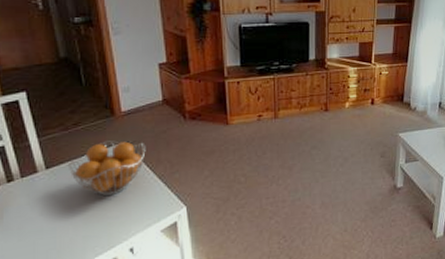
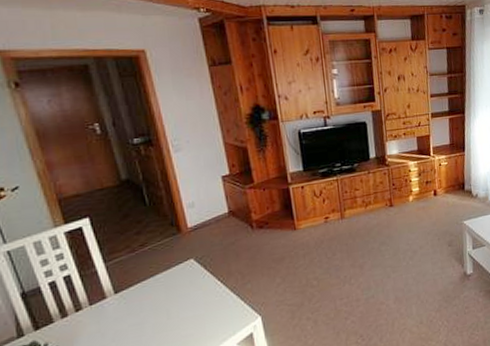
fruit basket: present [67,140,146,195] -> none [136,256,216,315]

